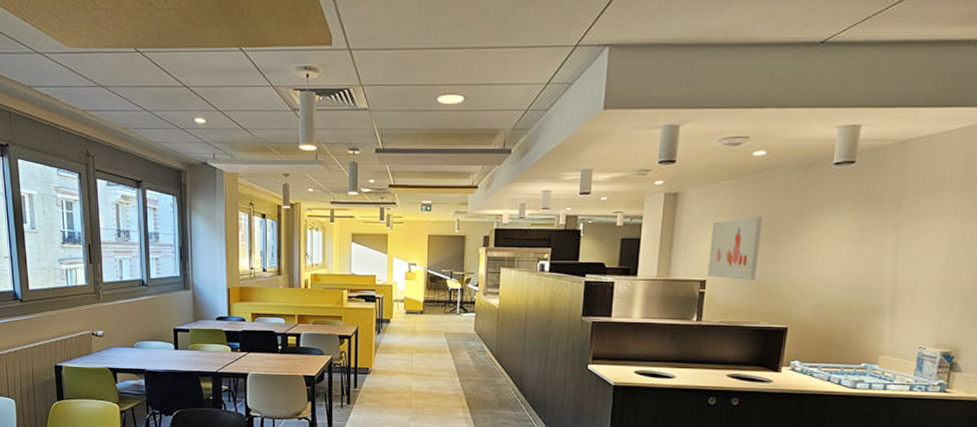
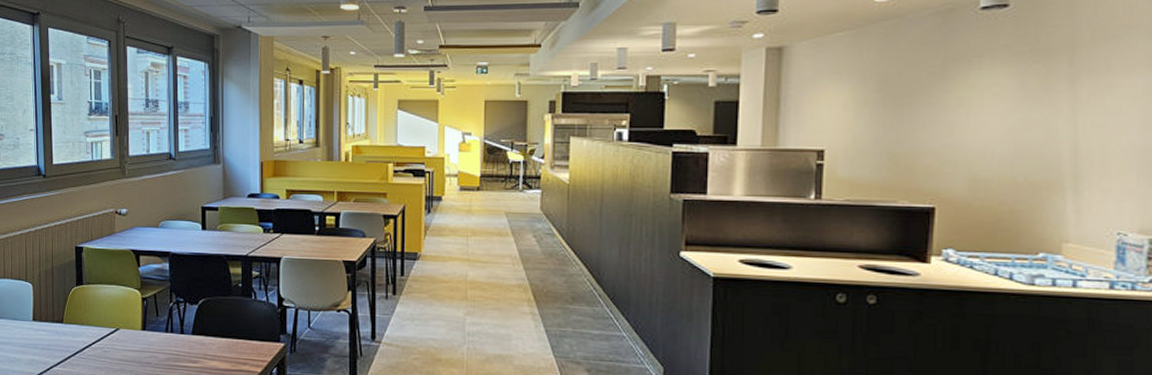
wall art: present [707,216,763,280] -> none [826,73,893,149]

